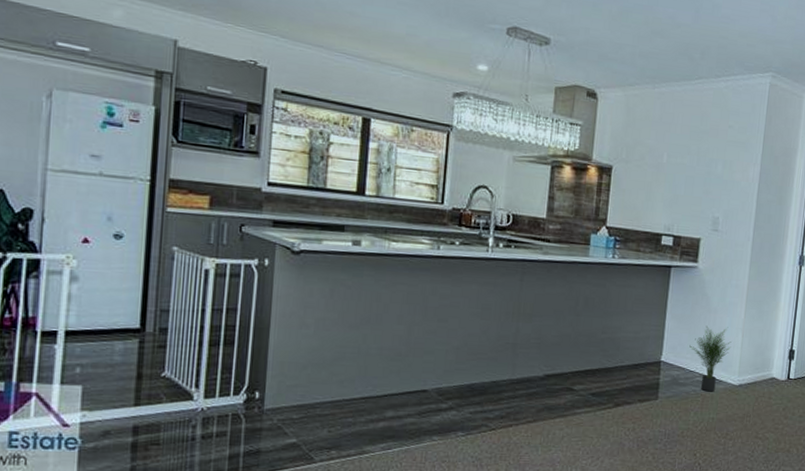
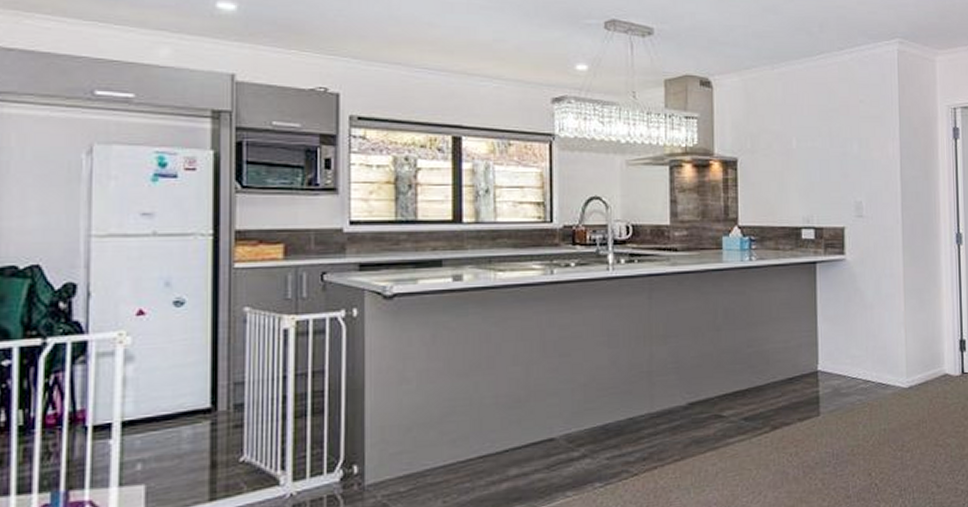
potted plant: present [689,325,732,392] -> none [848,323,894,400]

